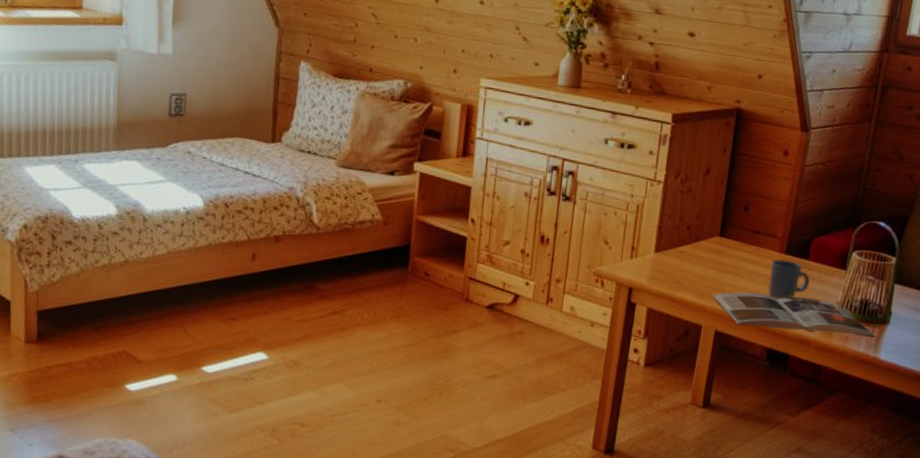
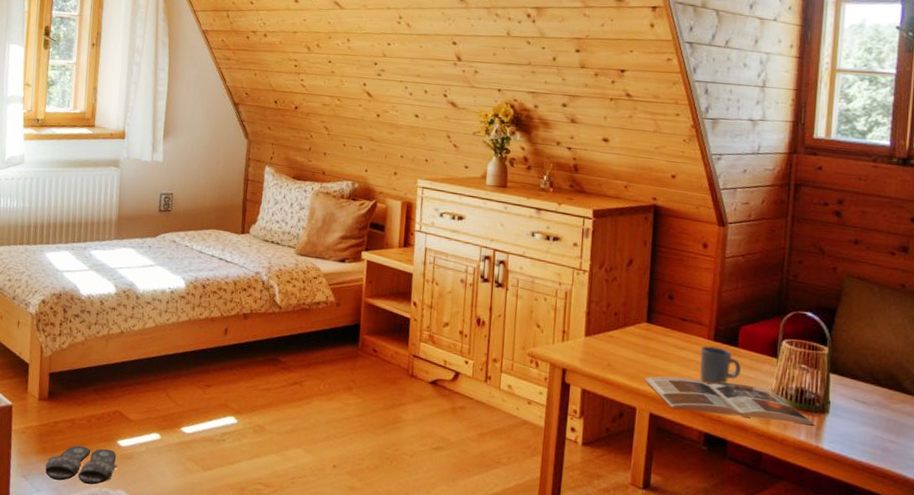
slippers: none [38,392,126,435] -> present [45,445,117,485]

